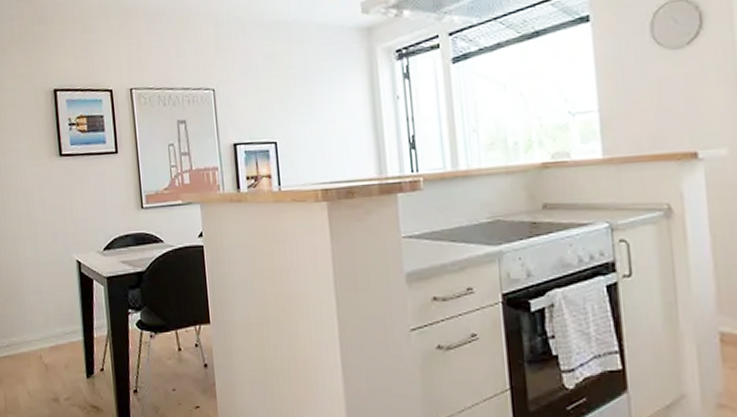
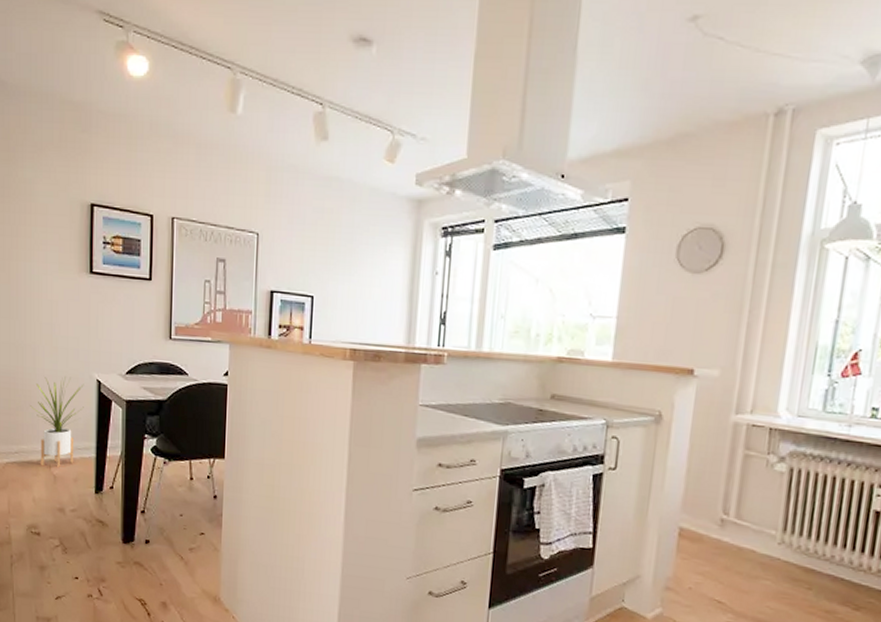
house plant: none [16,261,67,357] -> present [30,376,84,467]

